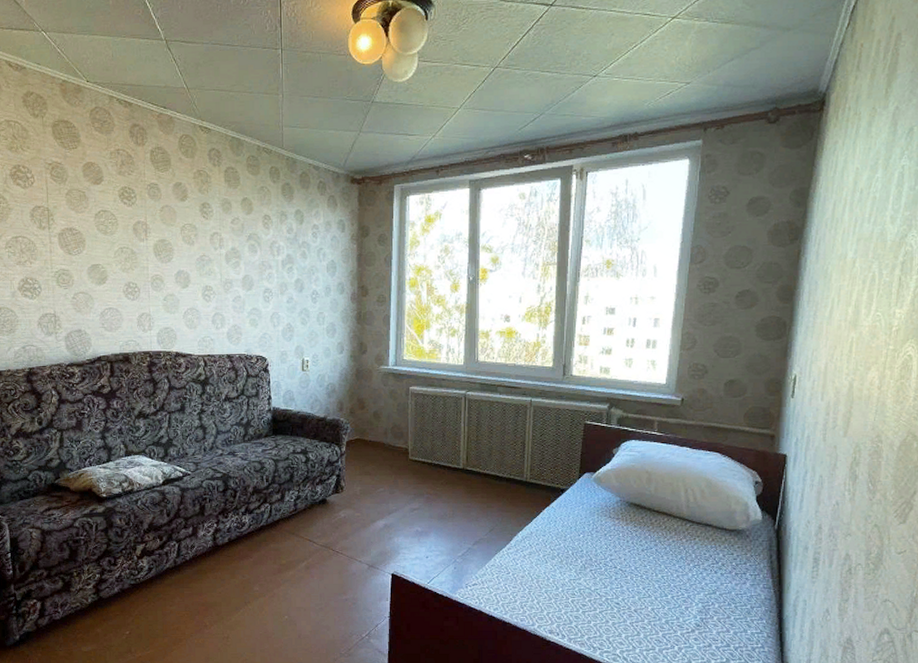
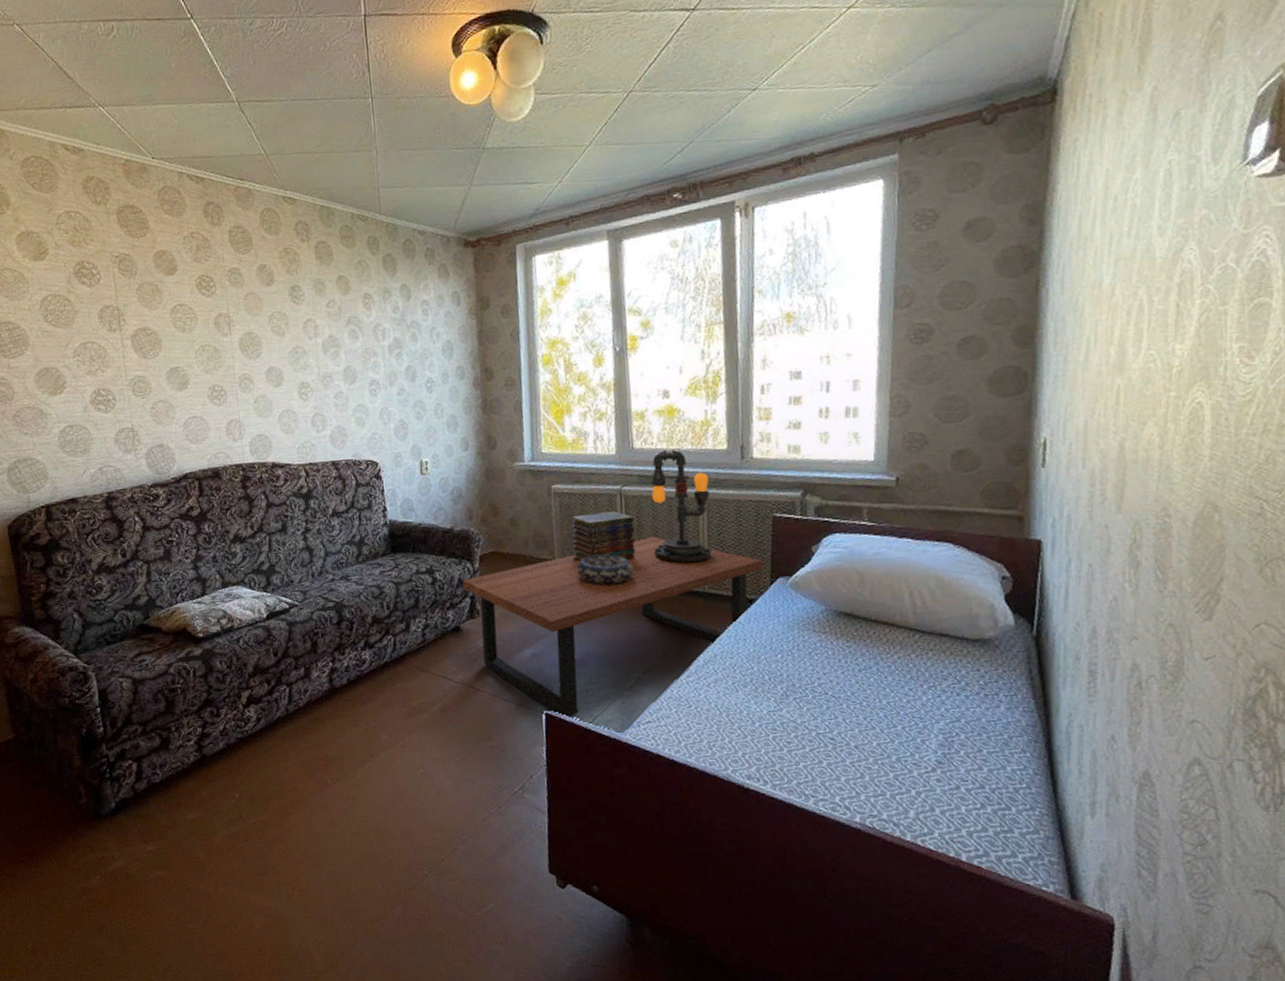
coffee table: none [331,434,574,579] -> present [462,537,764,719]
book stack: none [422,411,475,452] -> present [570,510,636,562]
decorative bowl: none [425,446,471,471] -> present [576,554,634,585]
table lamp: none [489,363,537,457] -> present [651,449,712,563]

